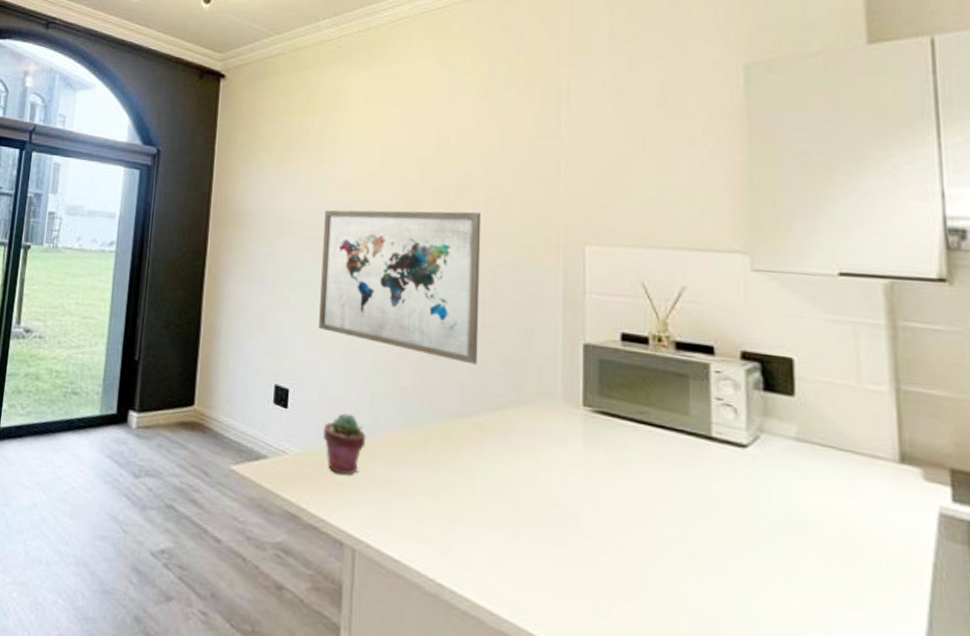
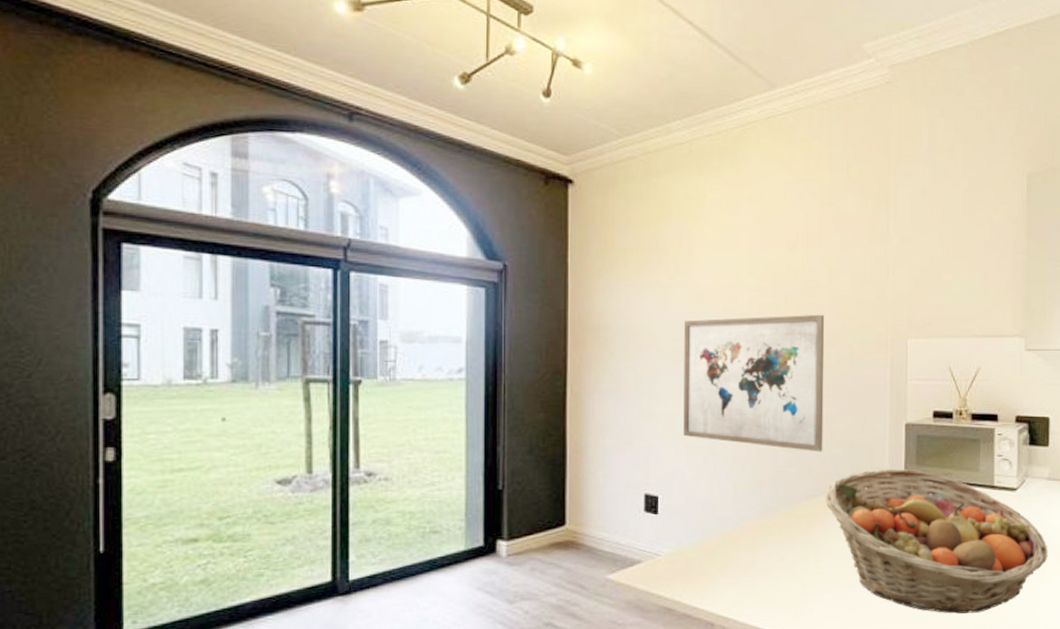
potted succulent: present [322,413,366,476] -> none [691,510,731,565]
fruit basket: none [479,393,802,603] -> present [825,469,1048,614]

